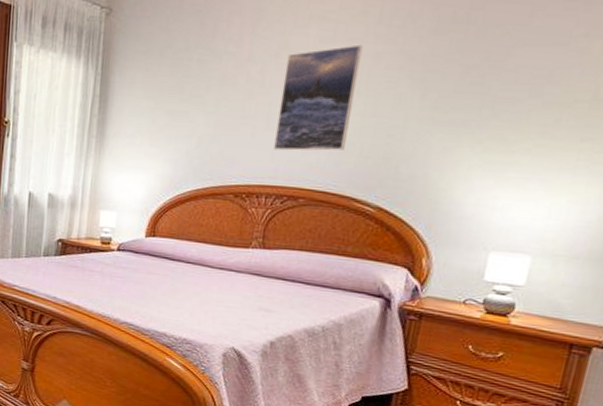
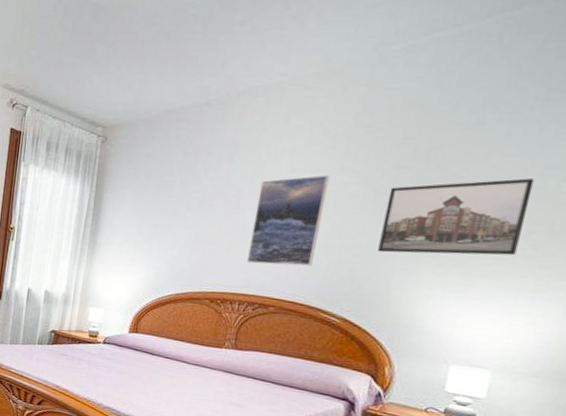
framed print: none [414,40,580,131] -> present [378,178,535,256]

